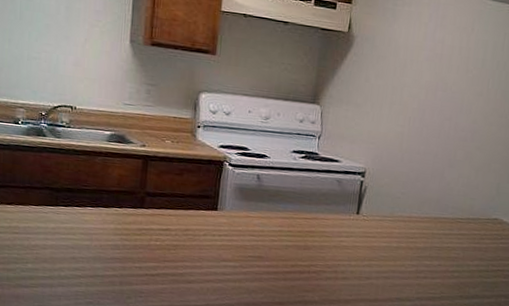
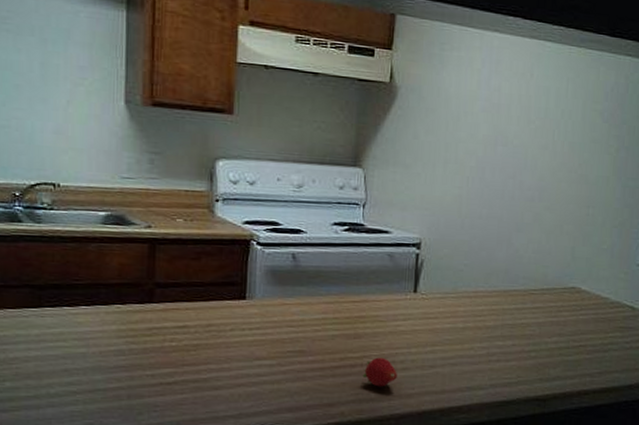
fruit: none [309,266,338,292] -> present [362,357,397,387]

